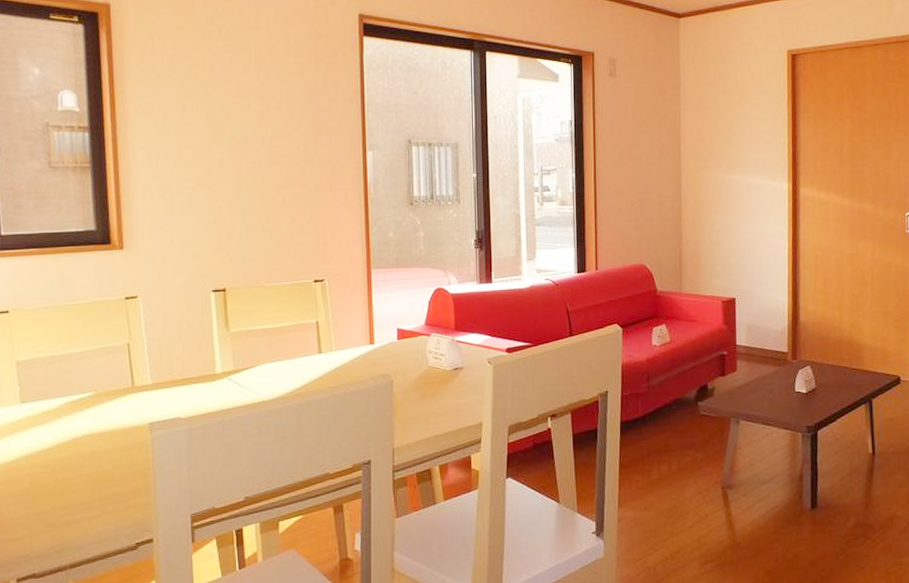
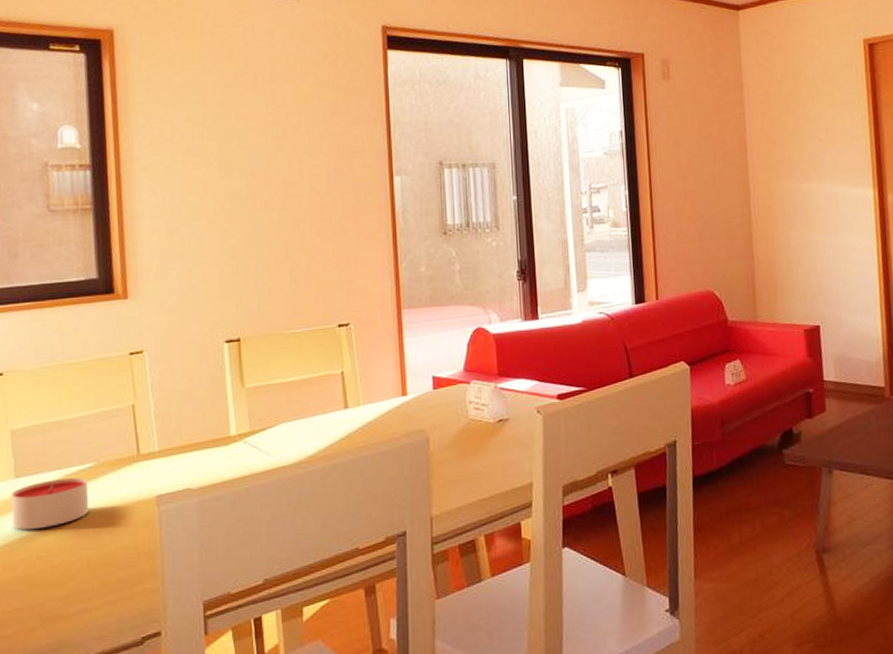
candle: none [17,405,88,448] -> present [11,478,89,530]

